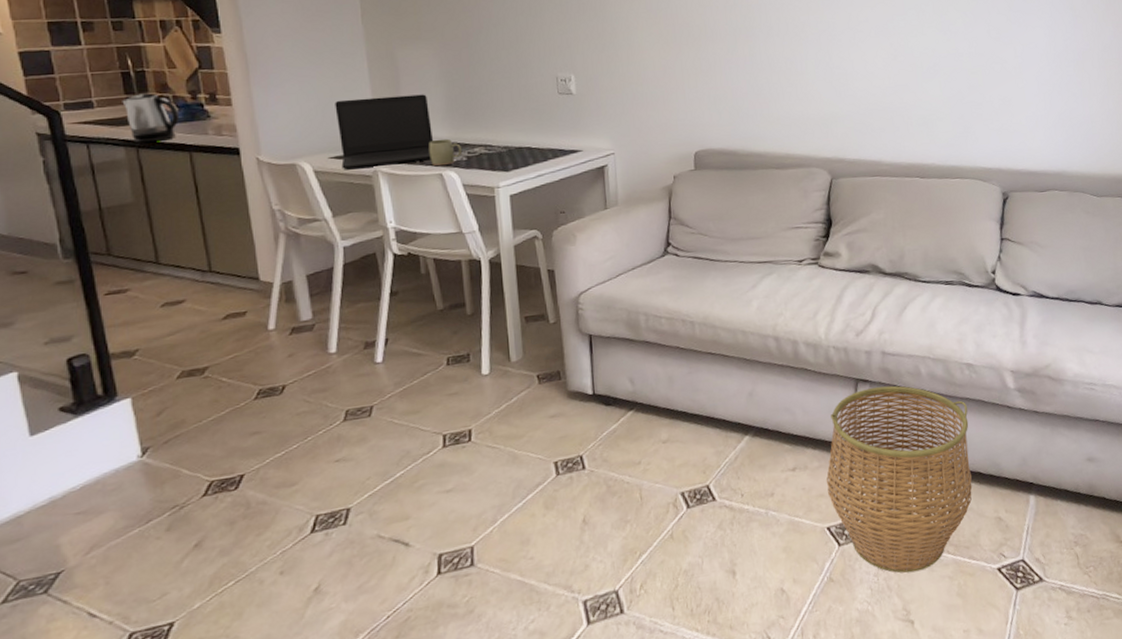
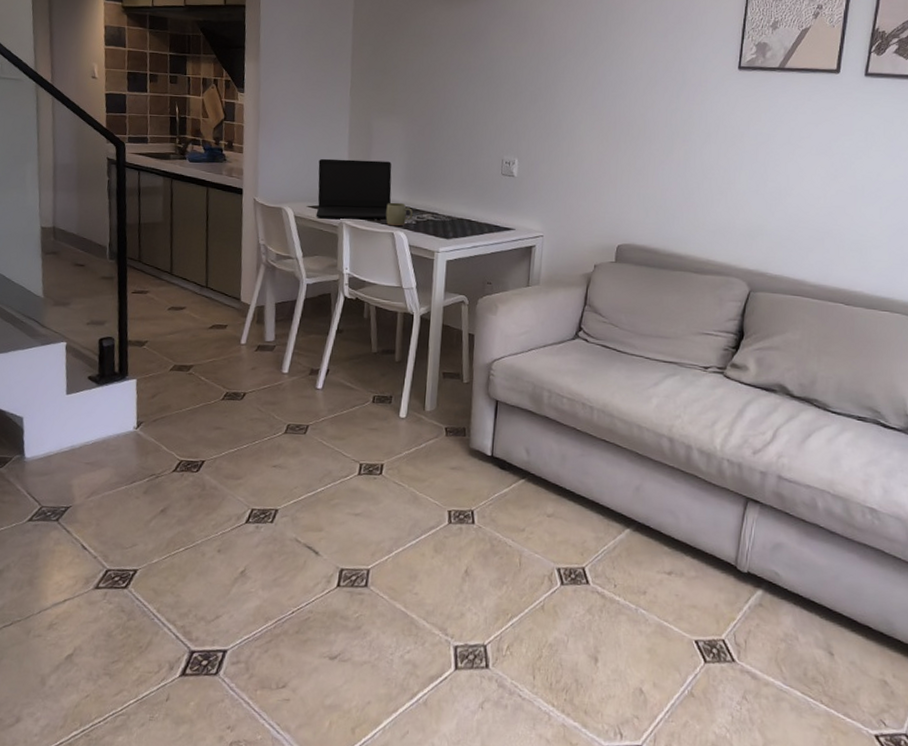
kettle: present [122,93,178,144] -> none [167,135,204,176]
basket: present [826,385,973,573] -> none [700,510,865,713]

